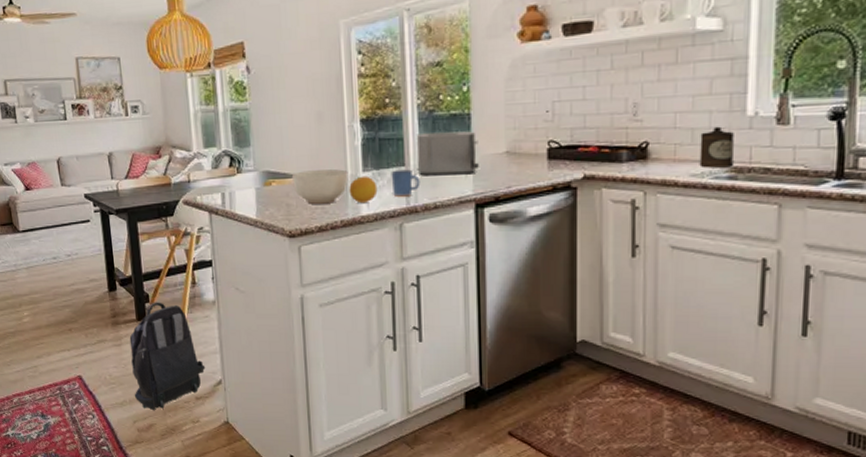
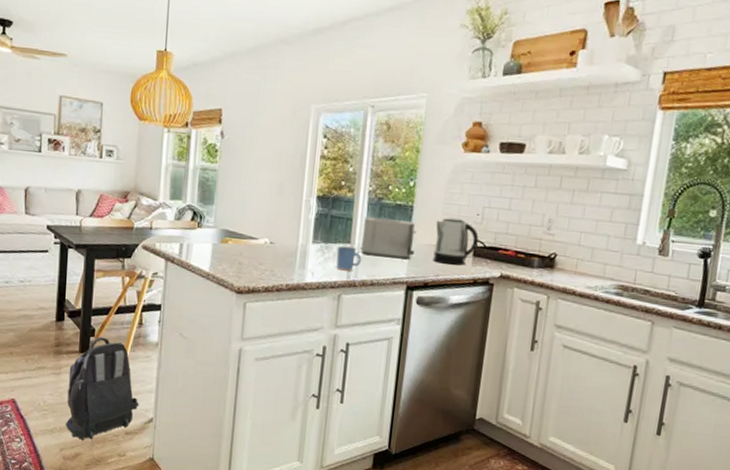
bowl: present [291,169,348,204] -> none [247,234,299,268]
fruit: present [349,175,378,204] -> none [297,246,324,272]
kettle: none [499,118,551,173] -> present [433,217,479,266]
canister: present [699,126,734,168] -> none [594,249,625,285]

